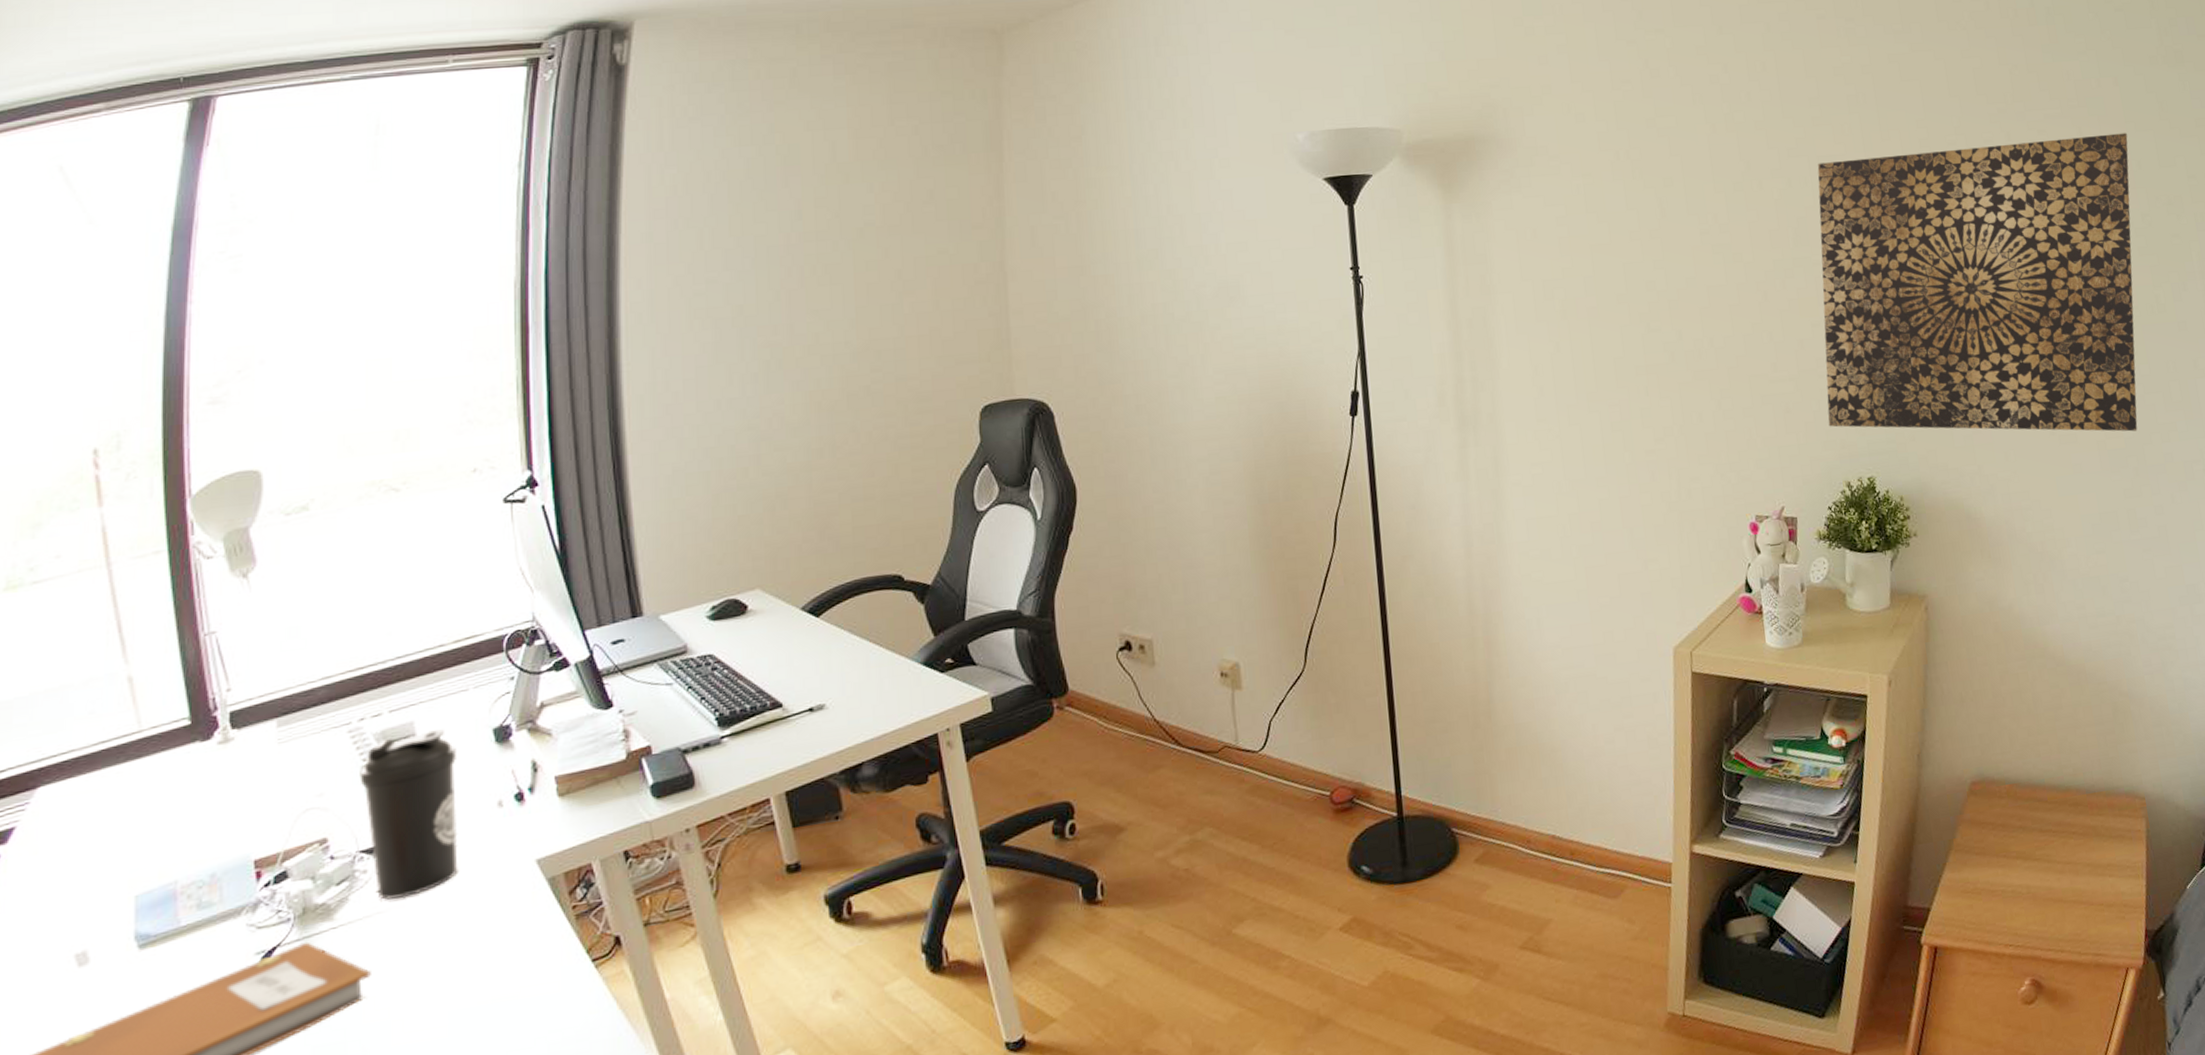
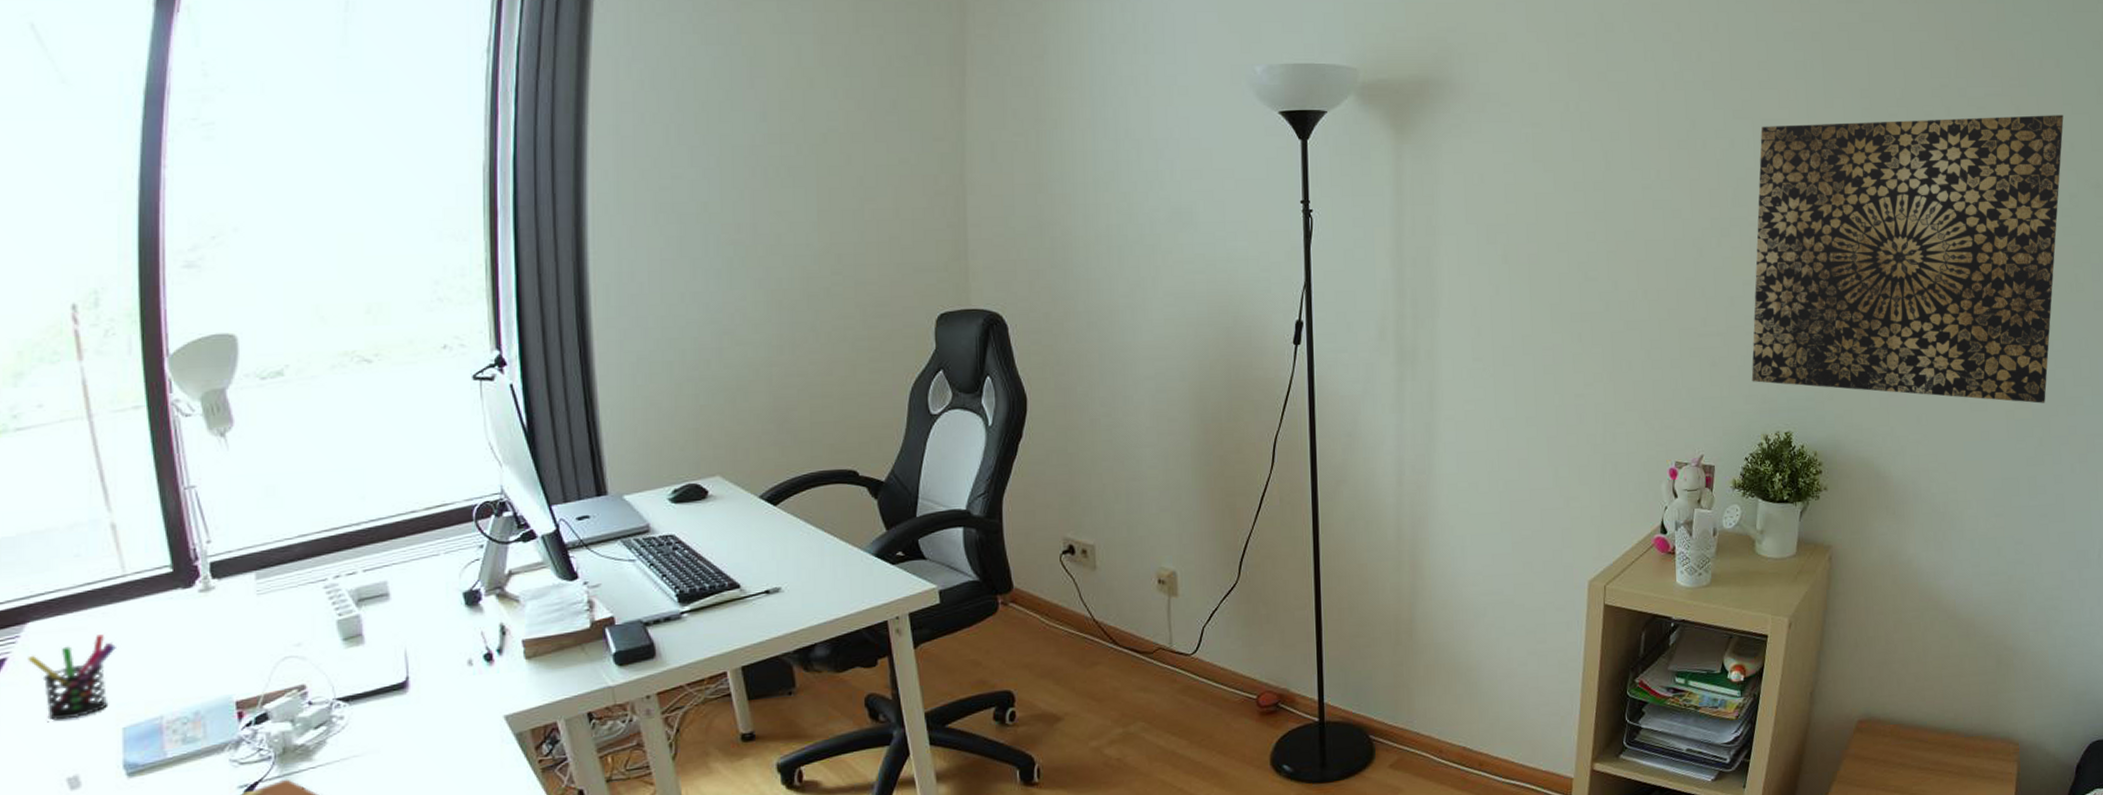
pen holder: none [37,796,130,893] -> present [28,634,116,721]
water bottle: present [360,728,458,900] -> none [336,589,430,745]

